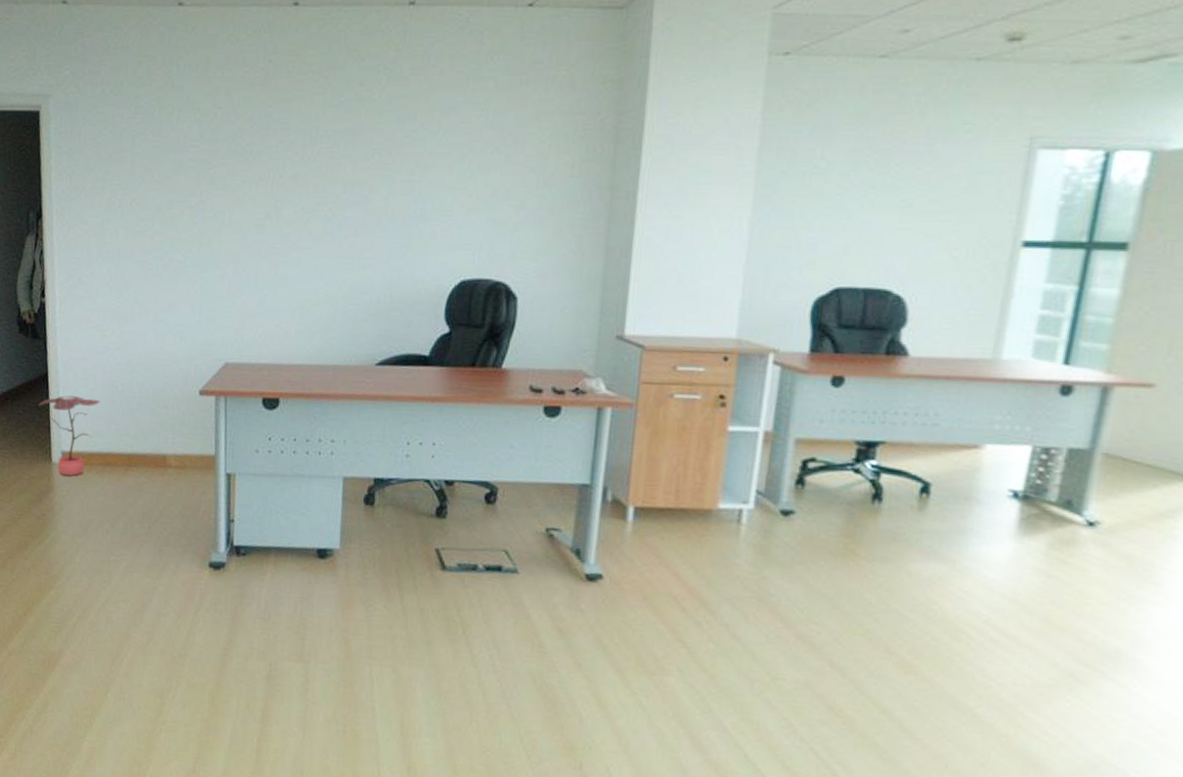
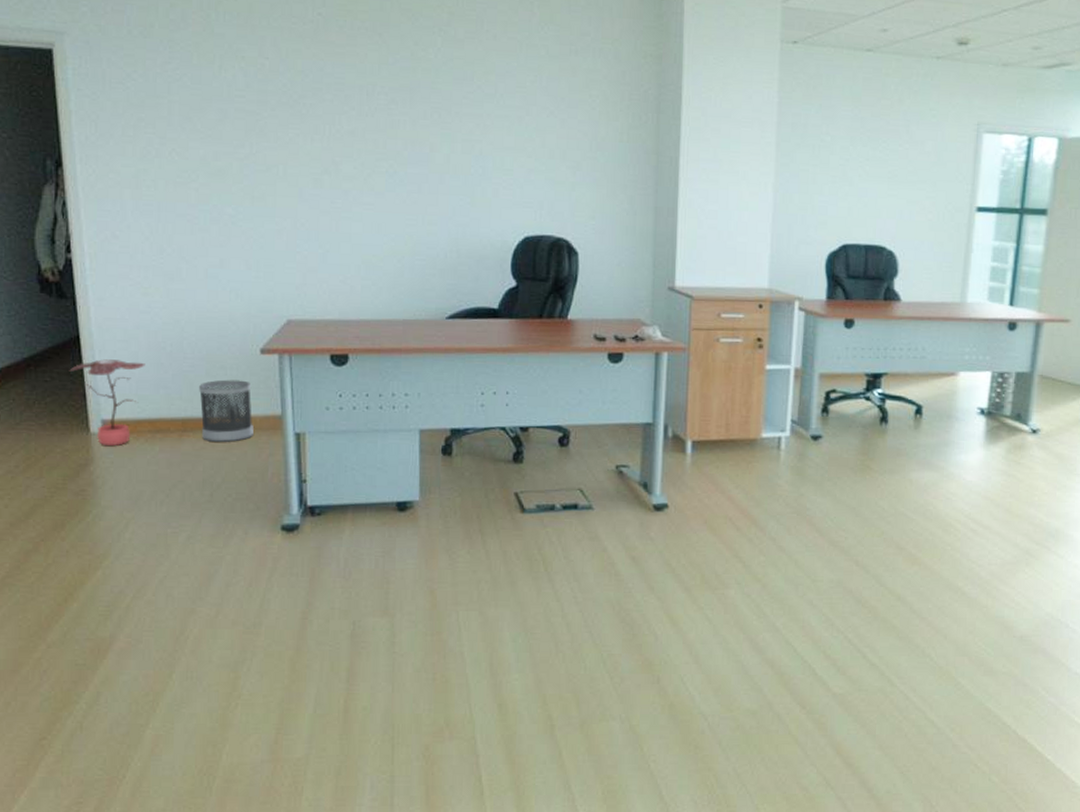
wastebasket: none [144,418,190,479] -> present [199,379,253,443]

